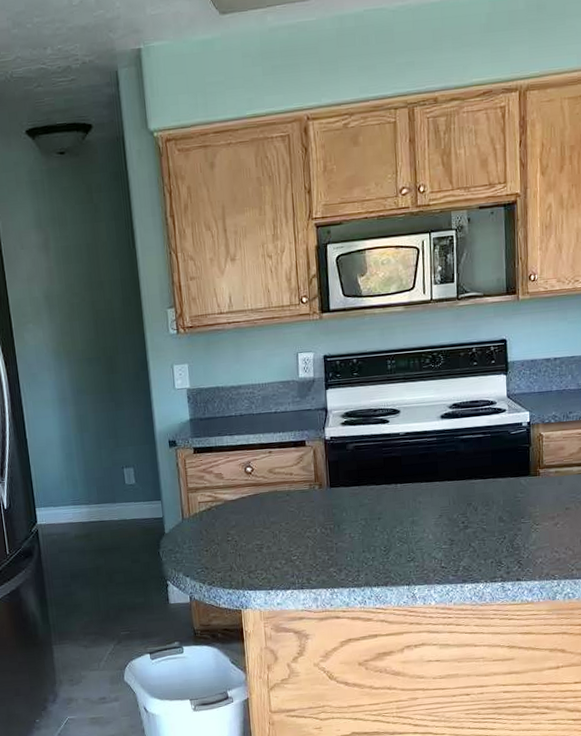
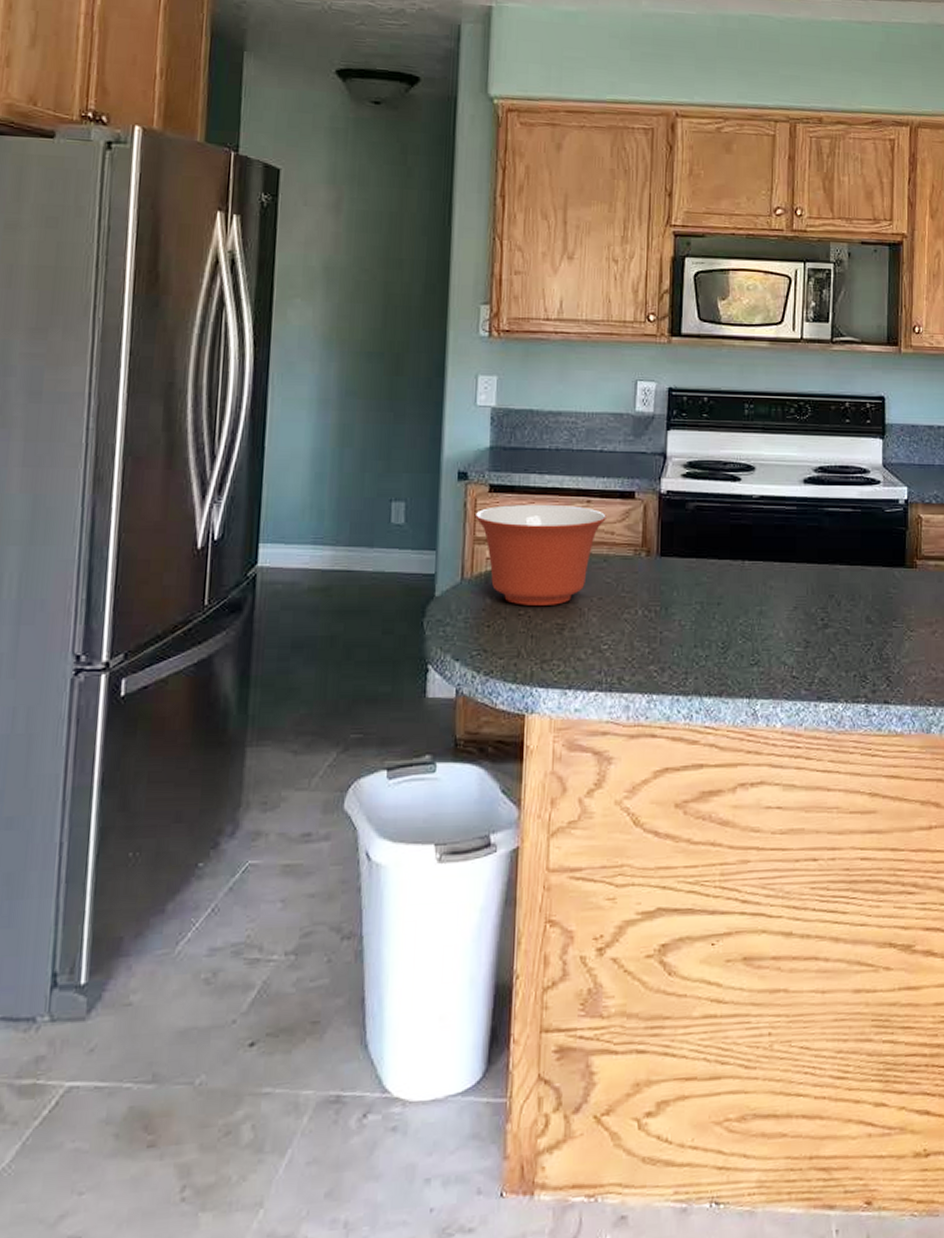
mixing bowl: none [185,456,285,534] -> present [474,504,606,605]

